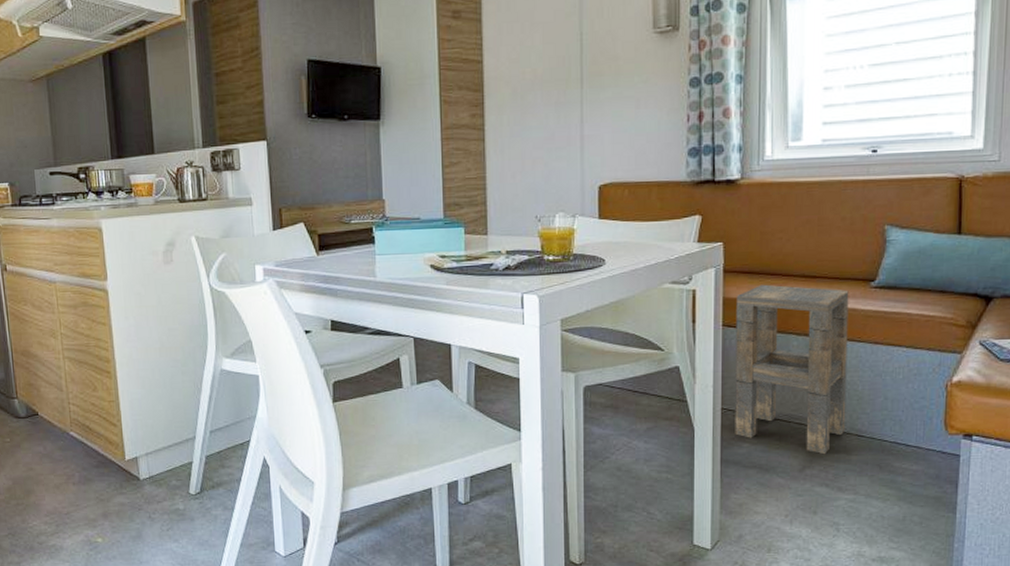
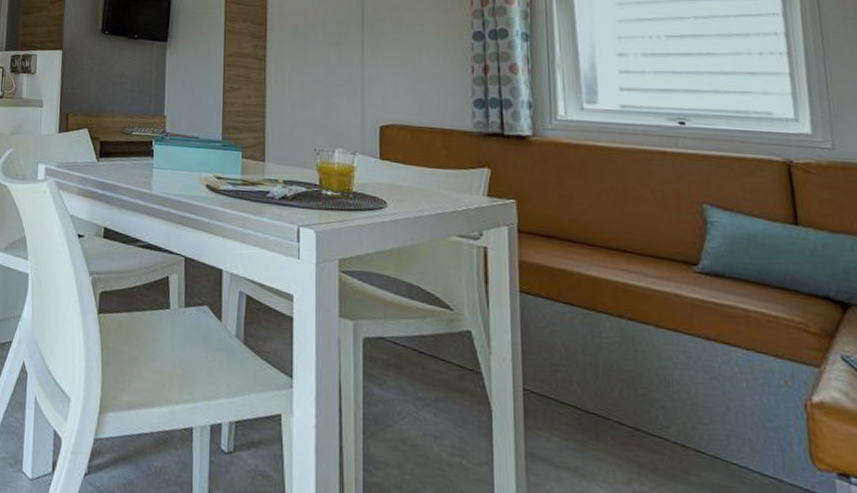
side table: present [735,284,849,455] -> none [534,251,679,469]

